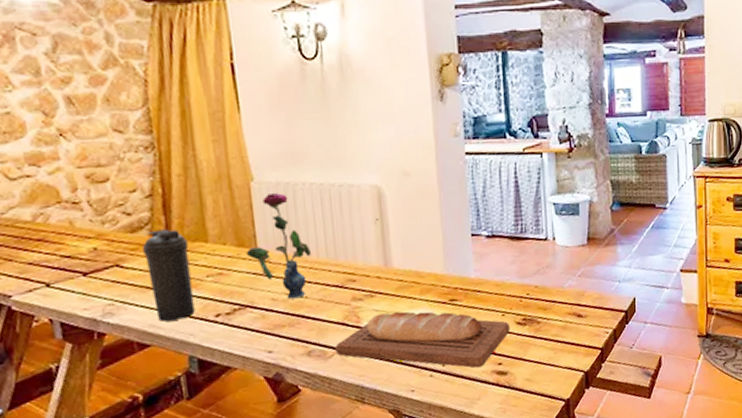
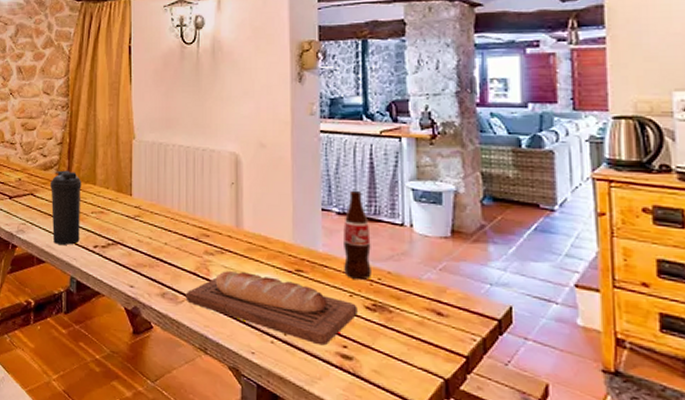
vase: present [246,193,311,299] -> none [123,151,173,244]
bottle: none [493,211,521,299] -> present [343,190,371,280]

